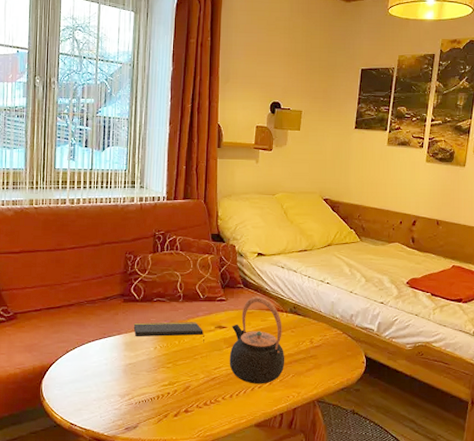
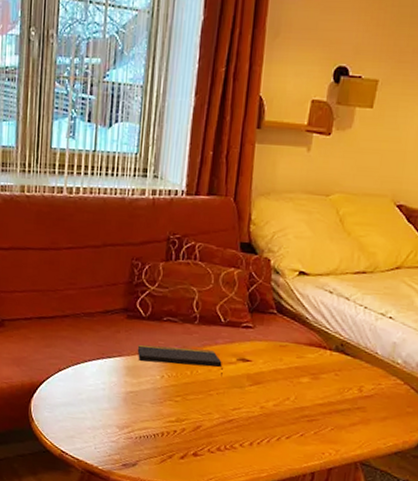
teapot: present [229,296,285,384] -> none [251,326,324,435]

